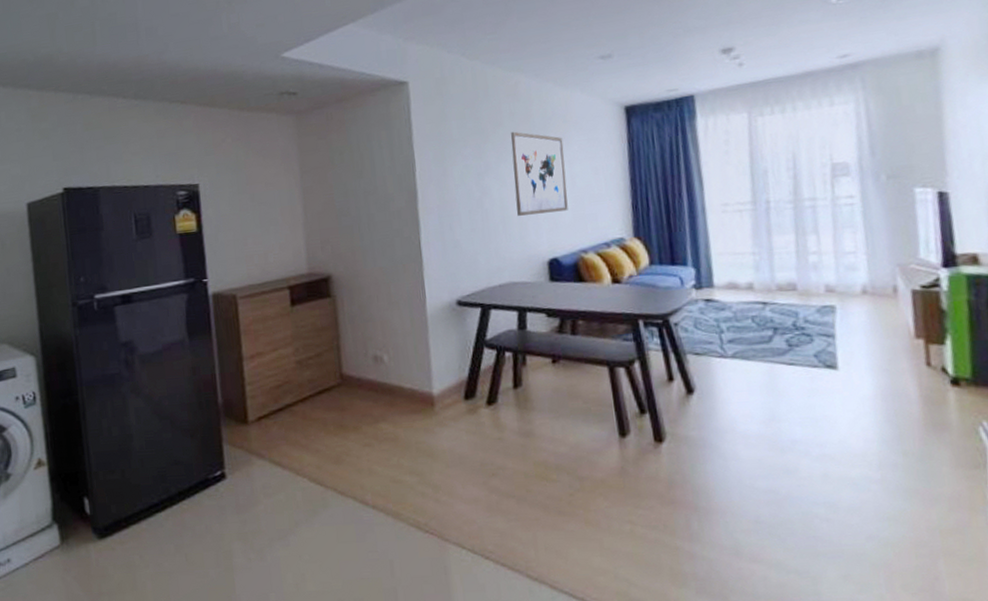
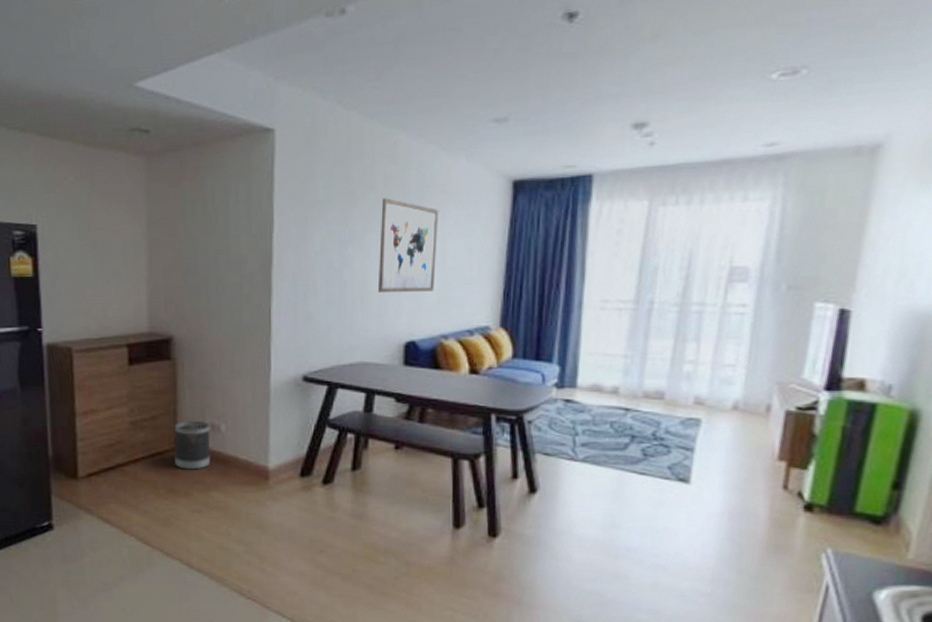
wastebasket: none [338,353,377,404] -> present [174,420,211,470]

